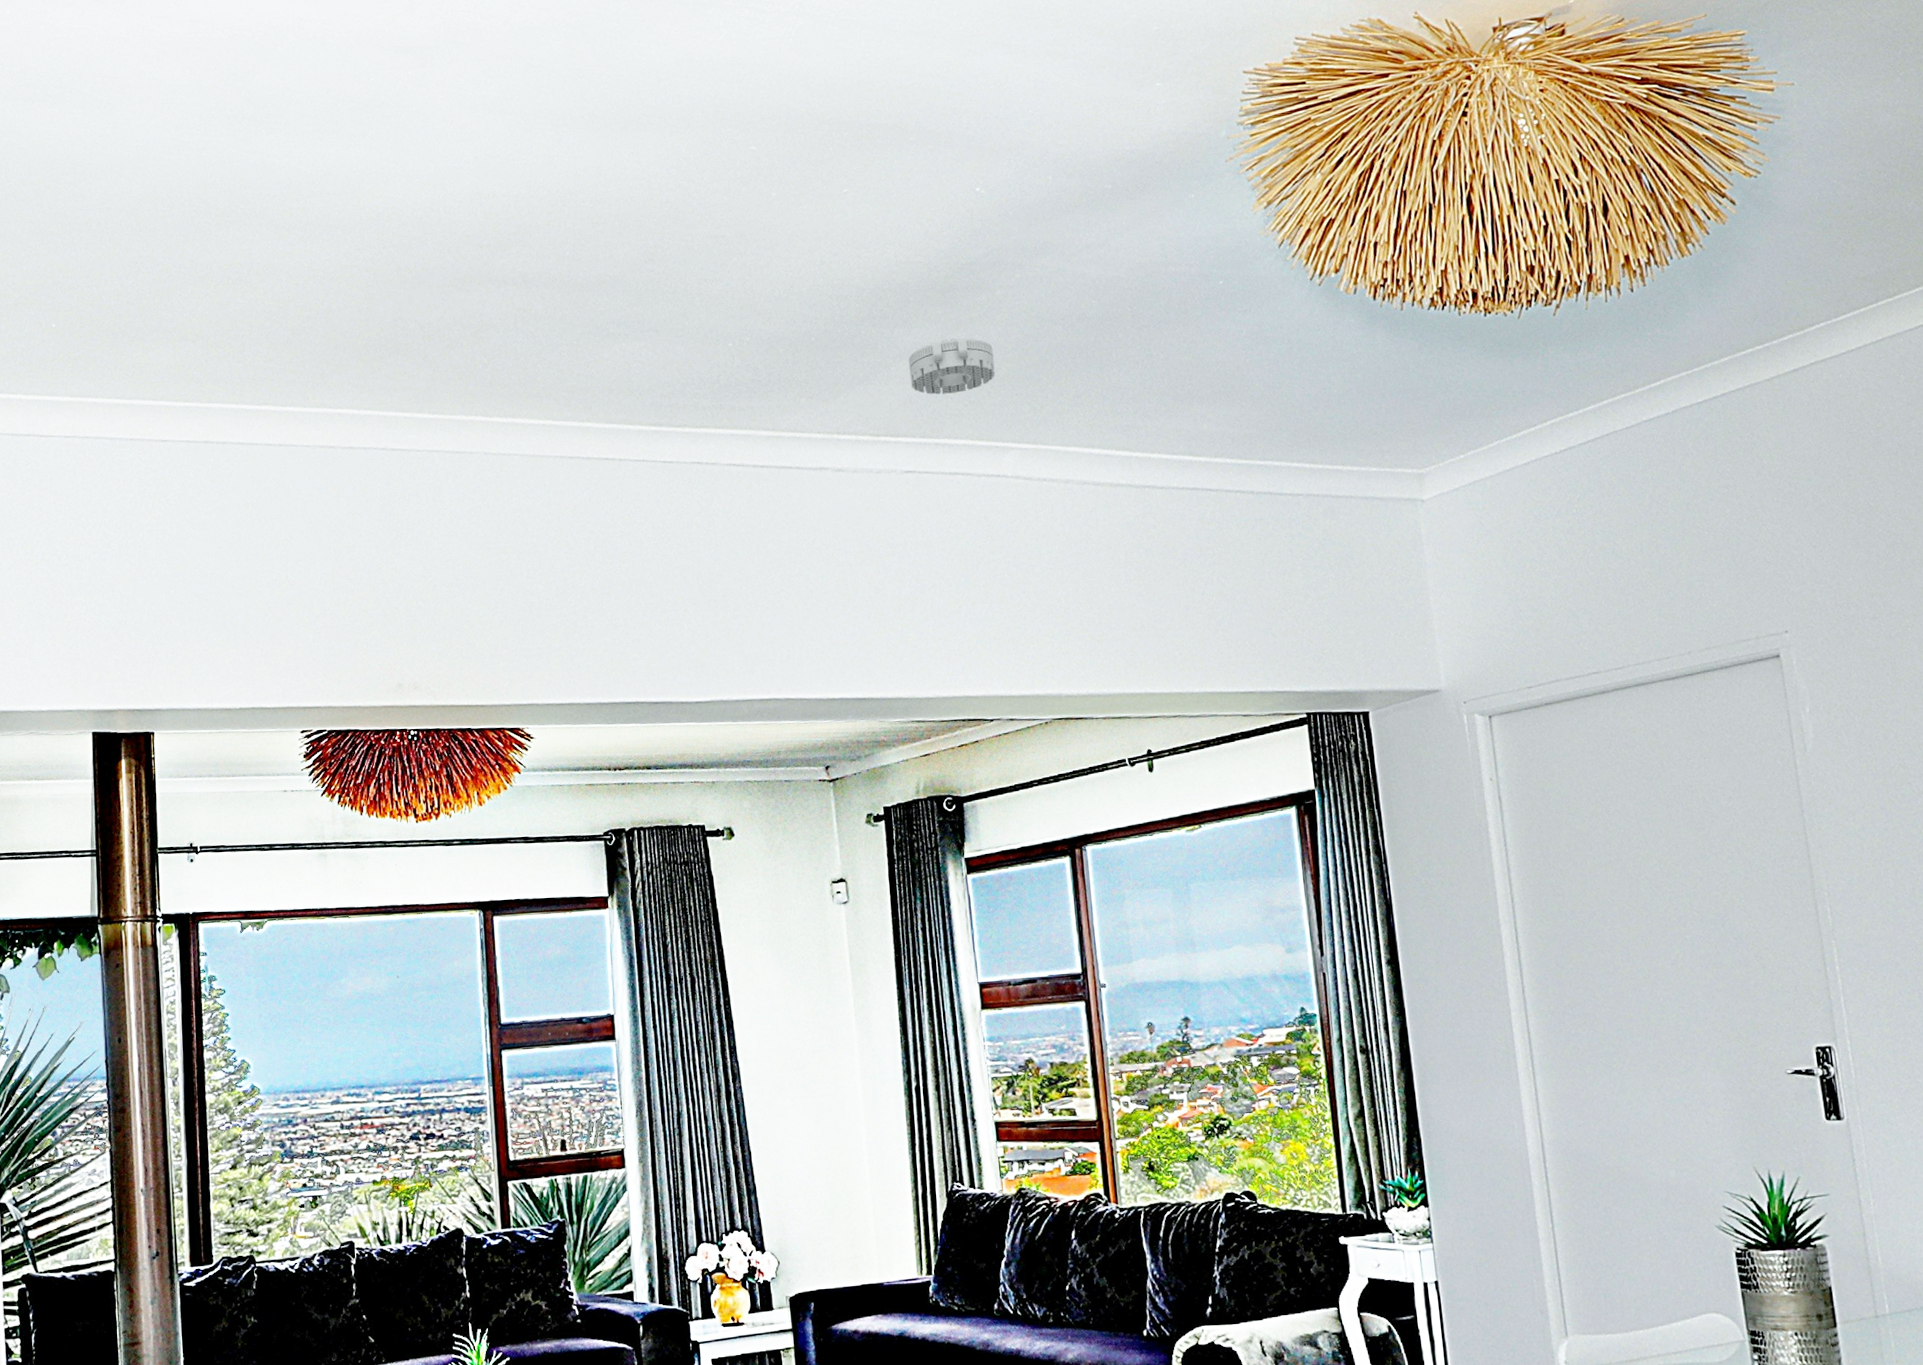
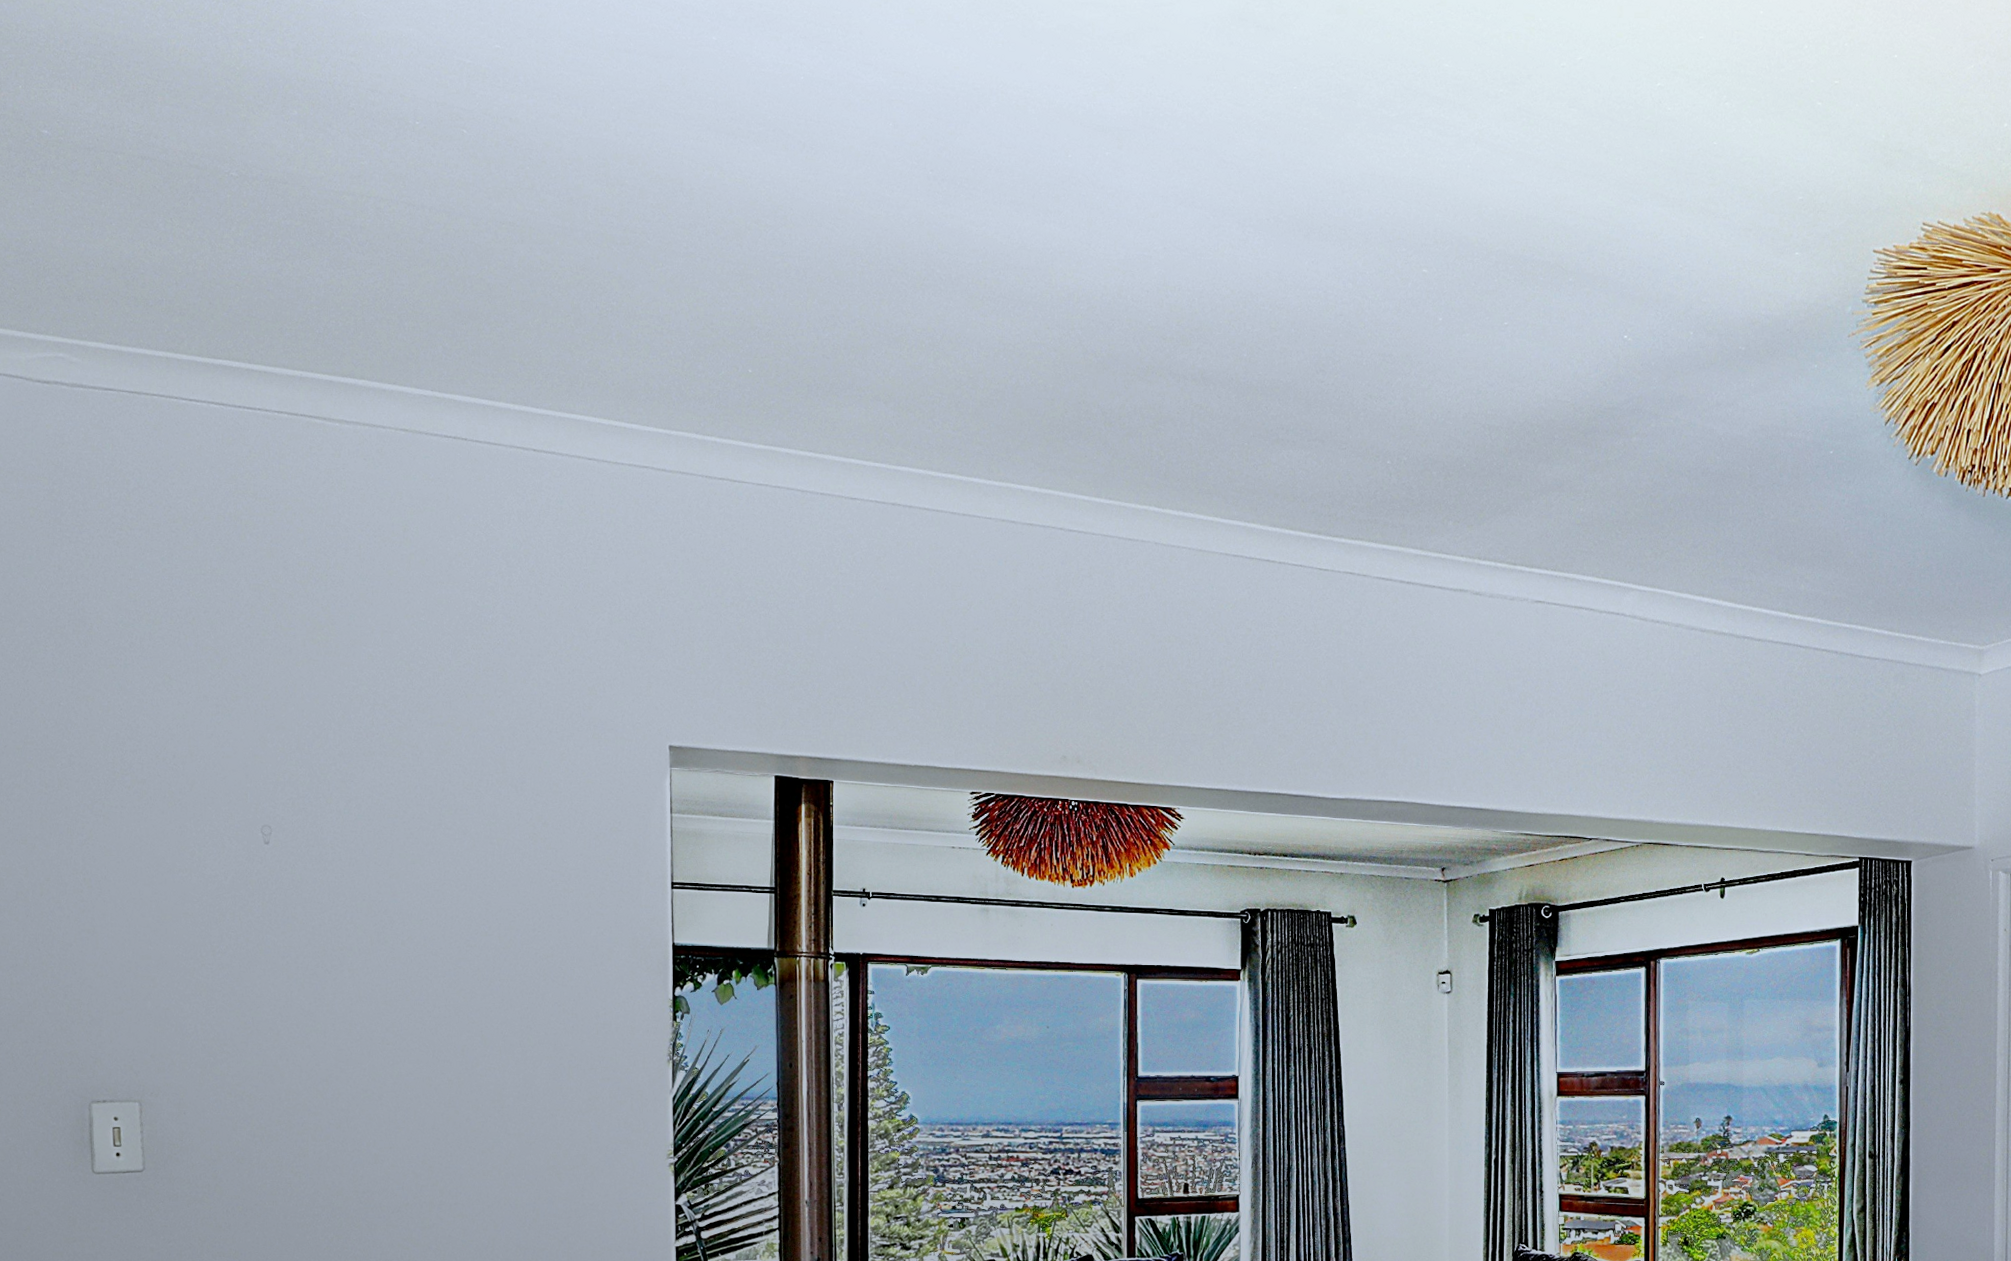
smoke detector: present [908,337,995,395] -> none [1548,479,1624,531]

